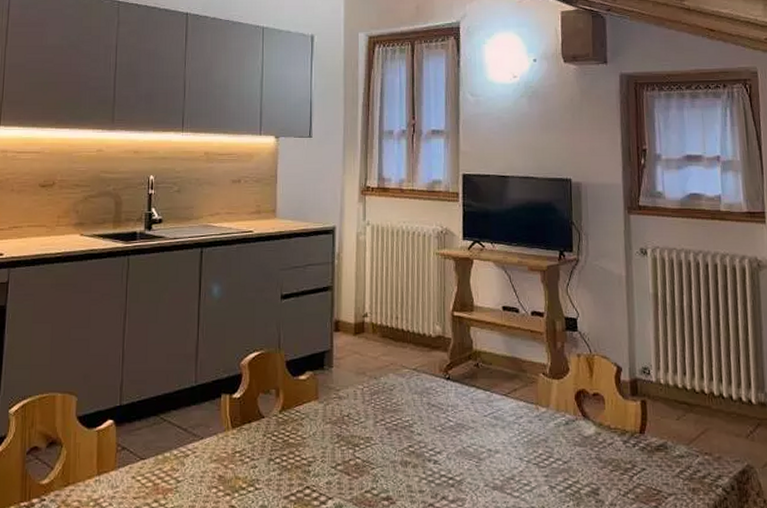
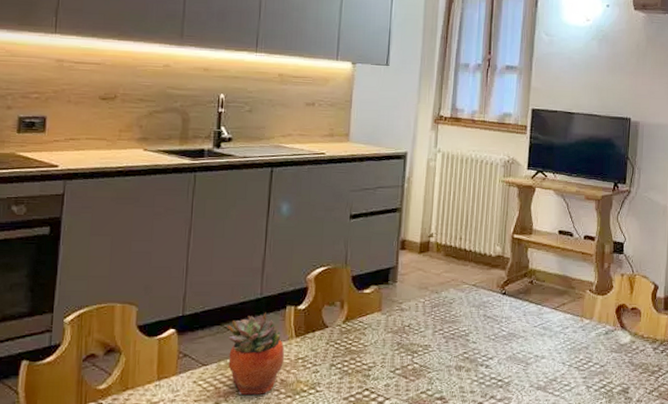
succulent planter: none [163,402,221,492] -> present [227,312,284,395]

